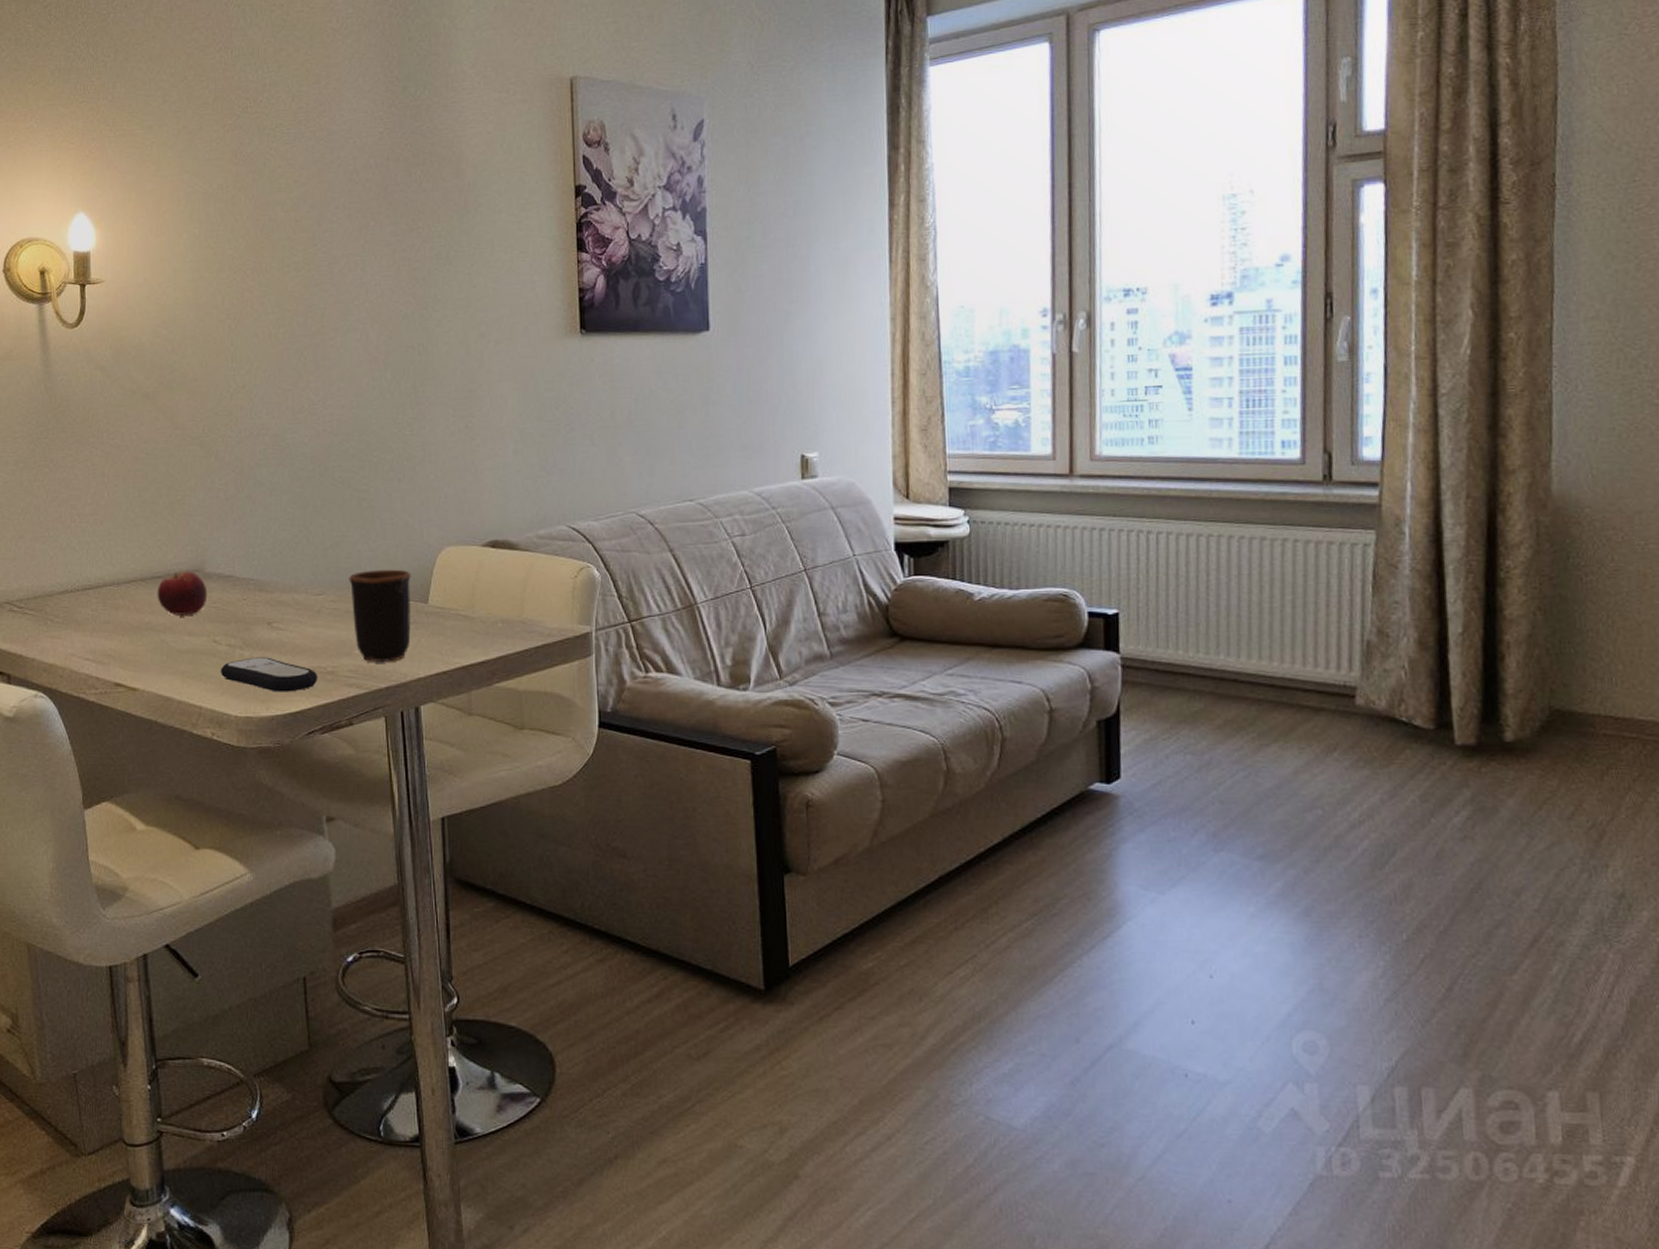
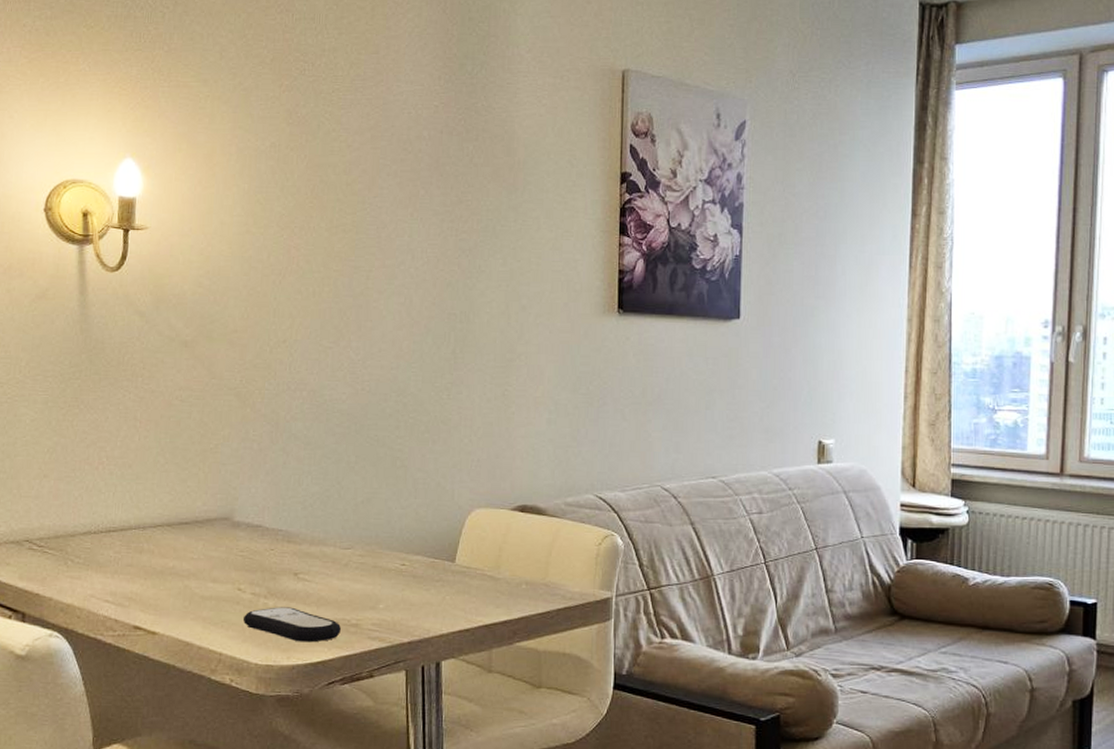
fruit: present [157,571,208,616] -> none [183,518,235,562]
mug: present [349,569,411,662] -> none [378,527,440,617]

